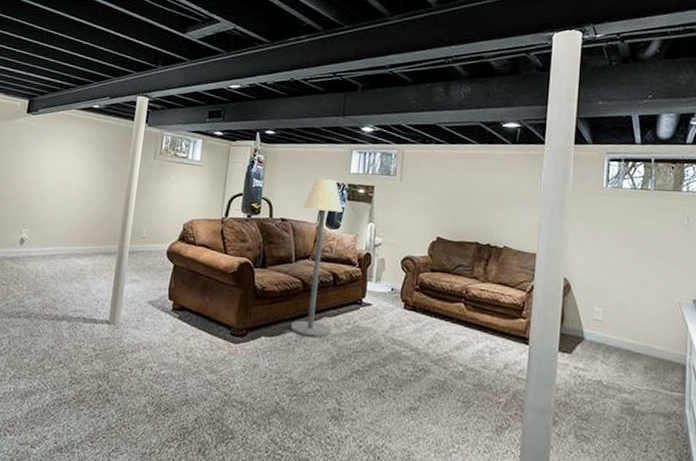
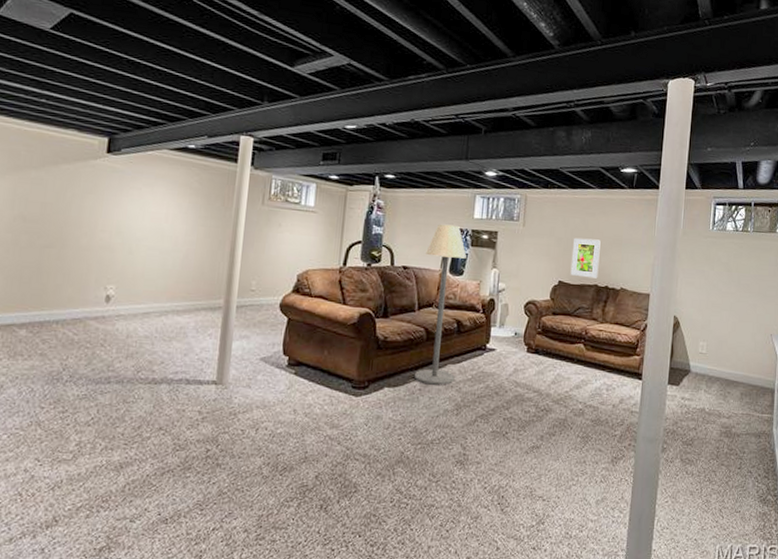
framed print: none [449,194,482,236] -> present [570,238,601,279]

